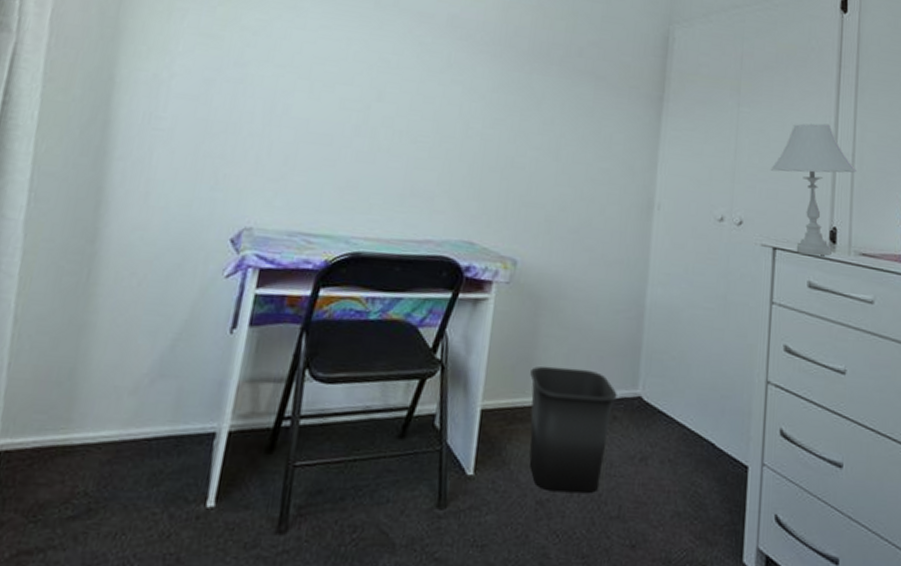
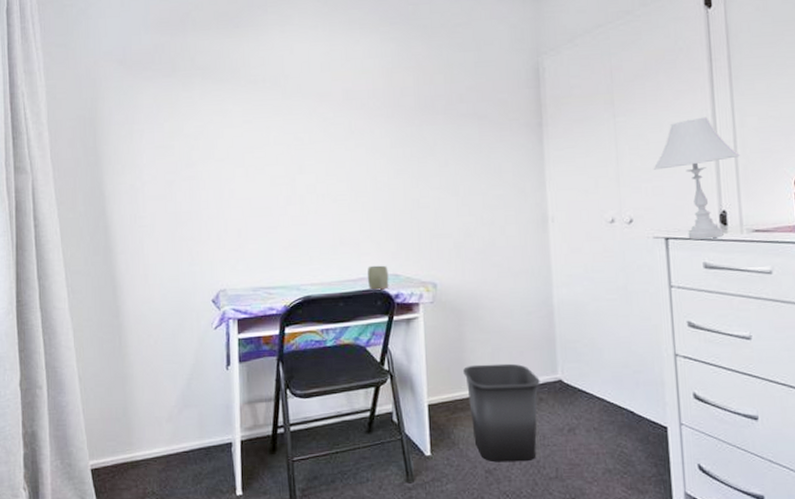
mug: none [435,227,463,259] -> present [367,265,389,290]

